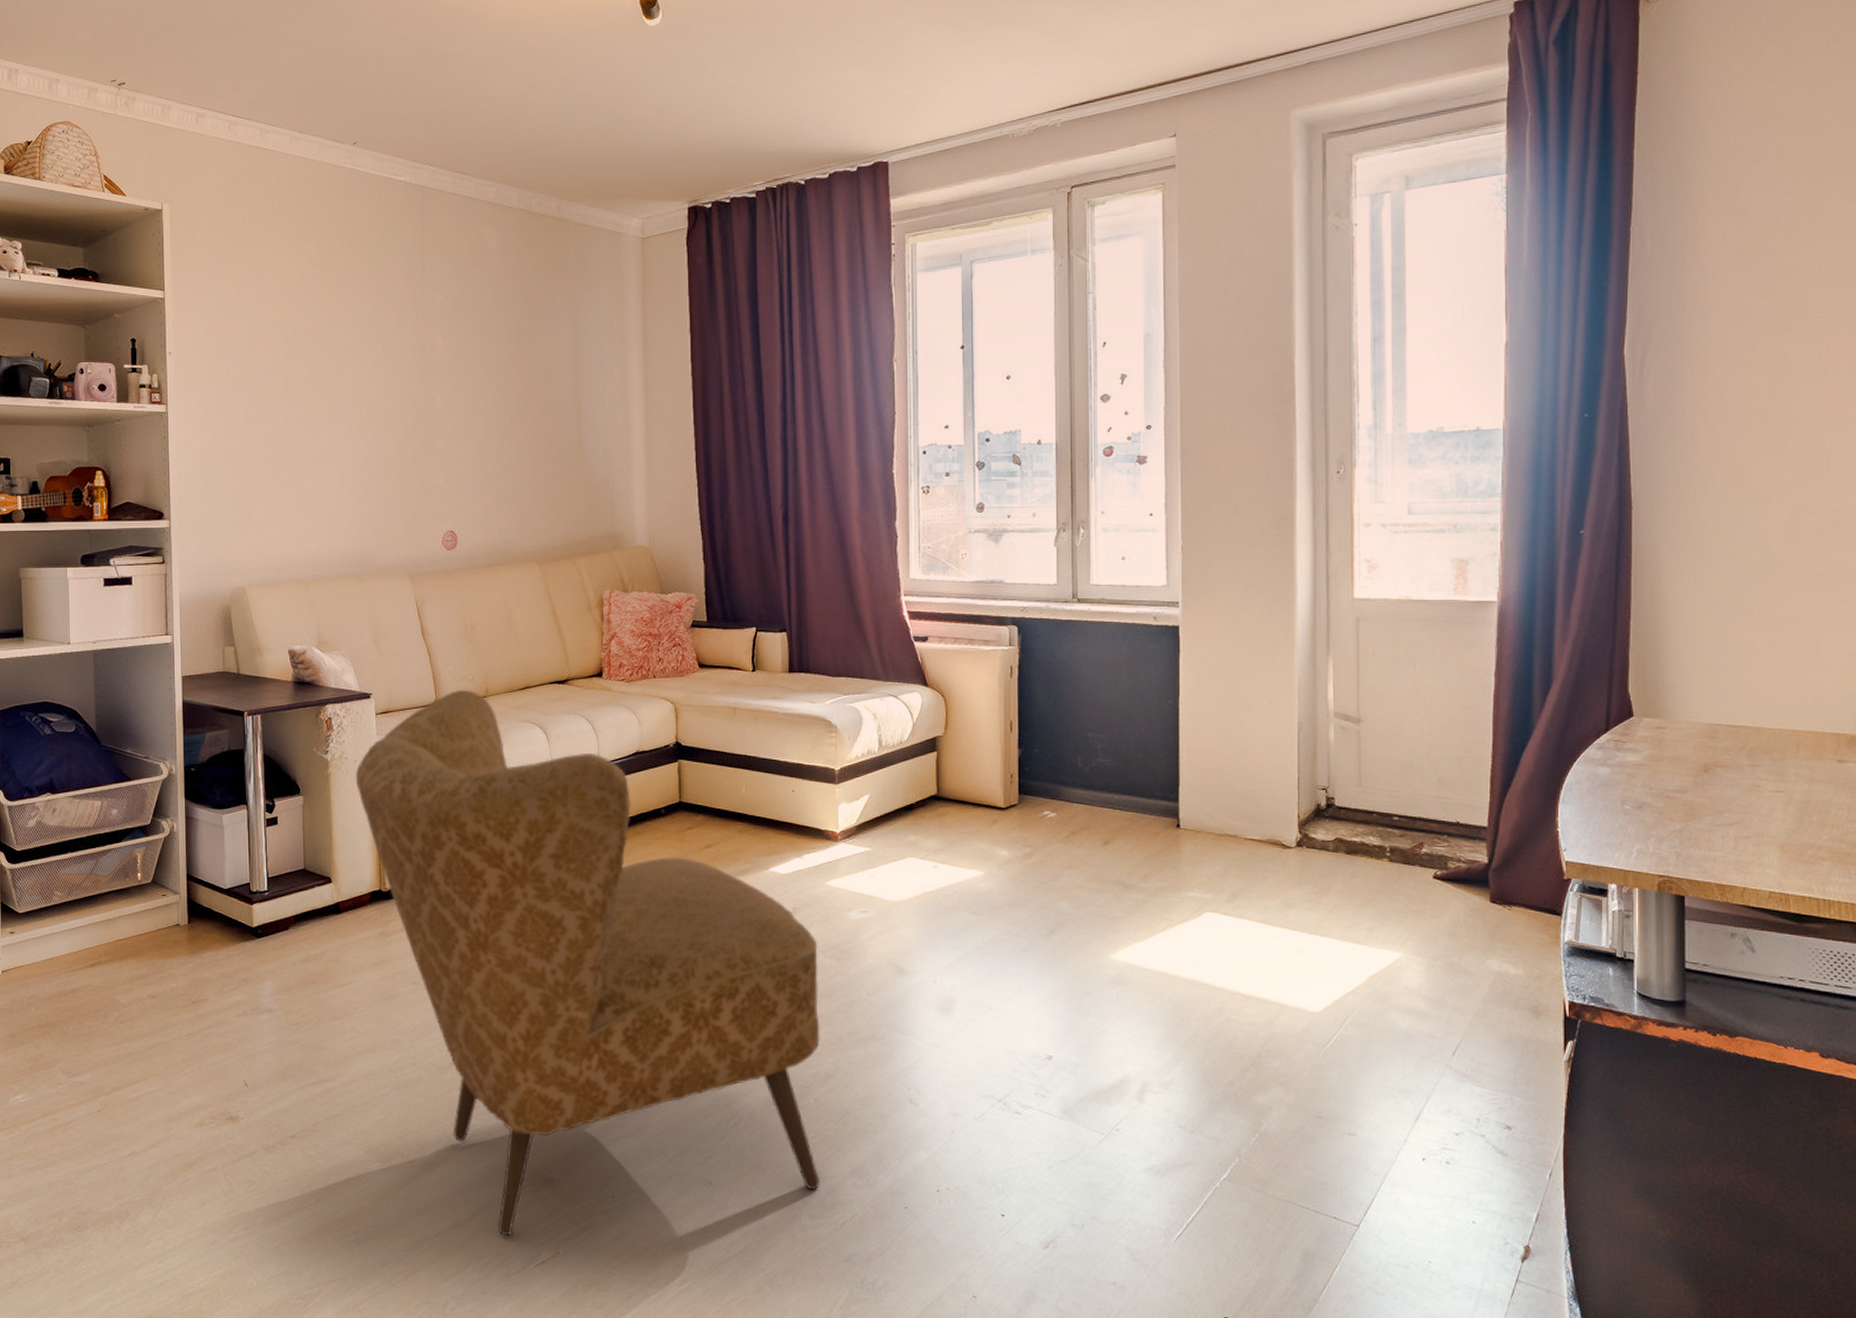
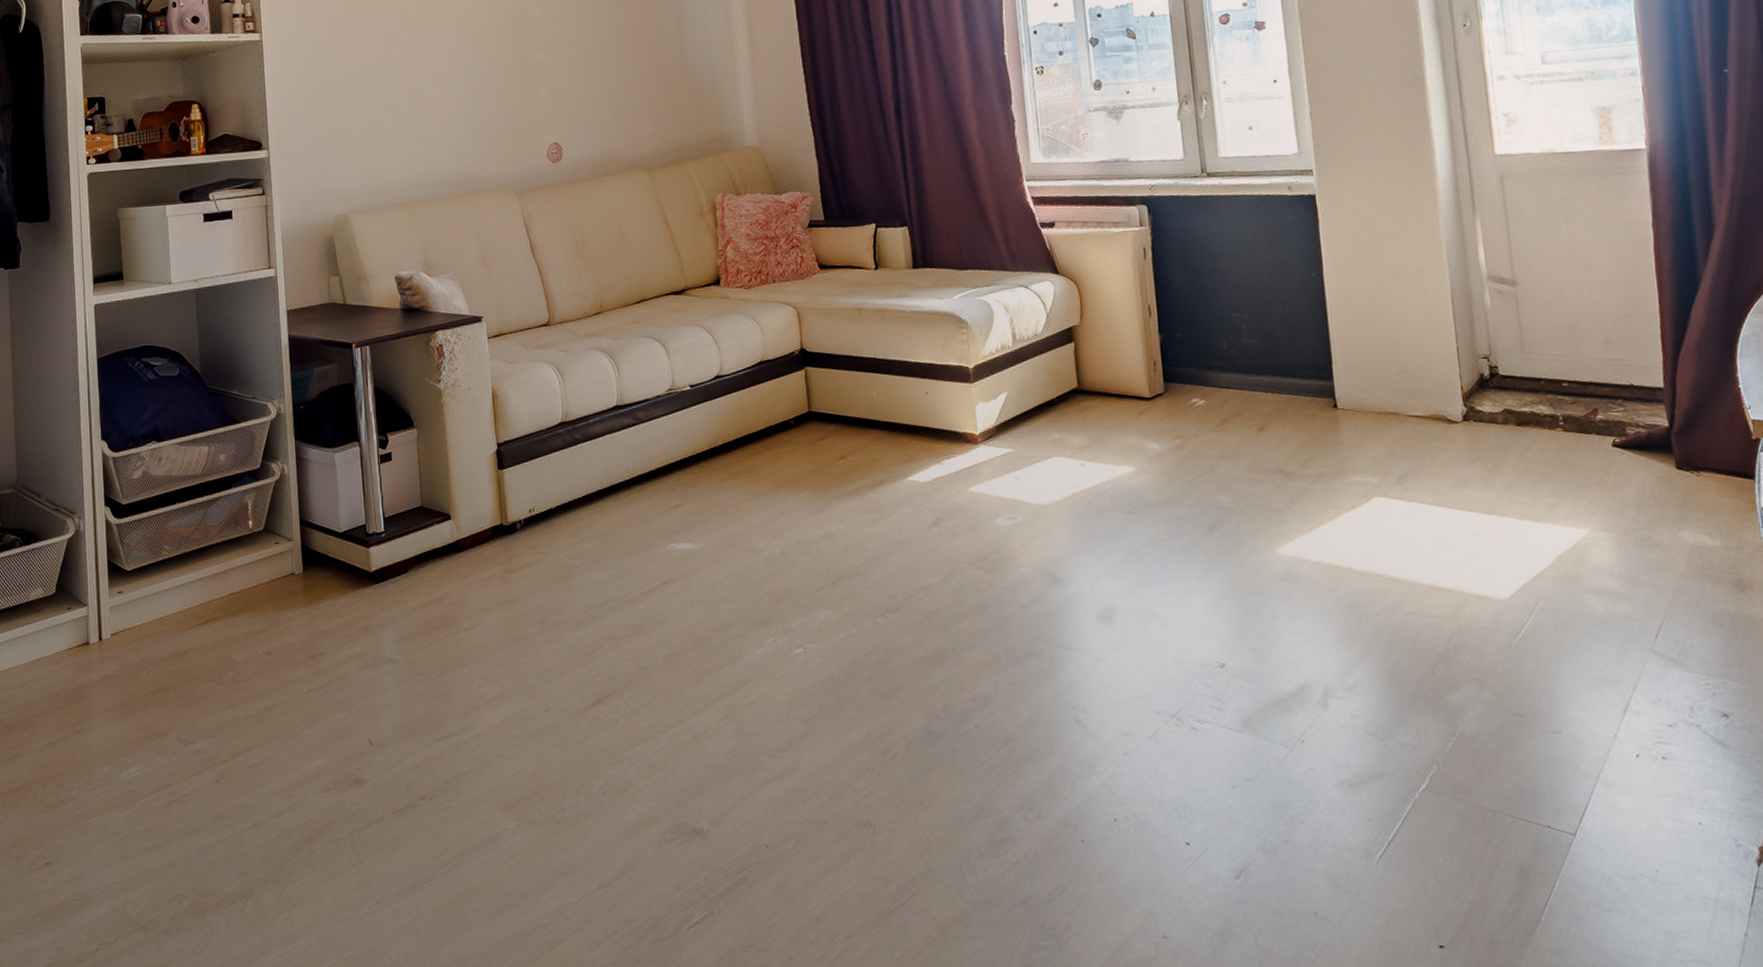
armchair: present [355,689,821,1236] -> none [470,306,989,896]

